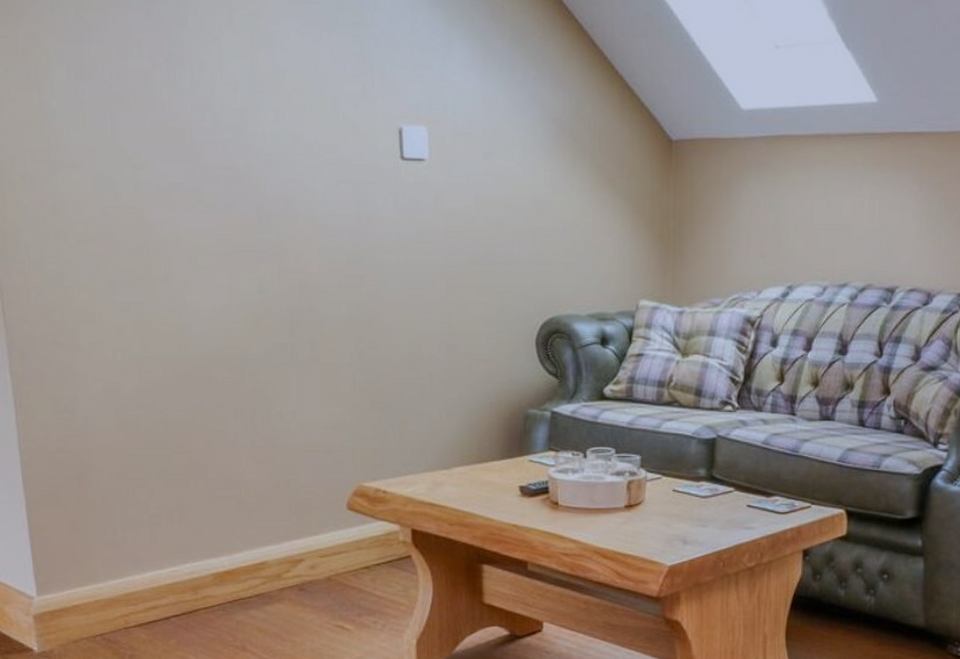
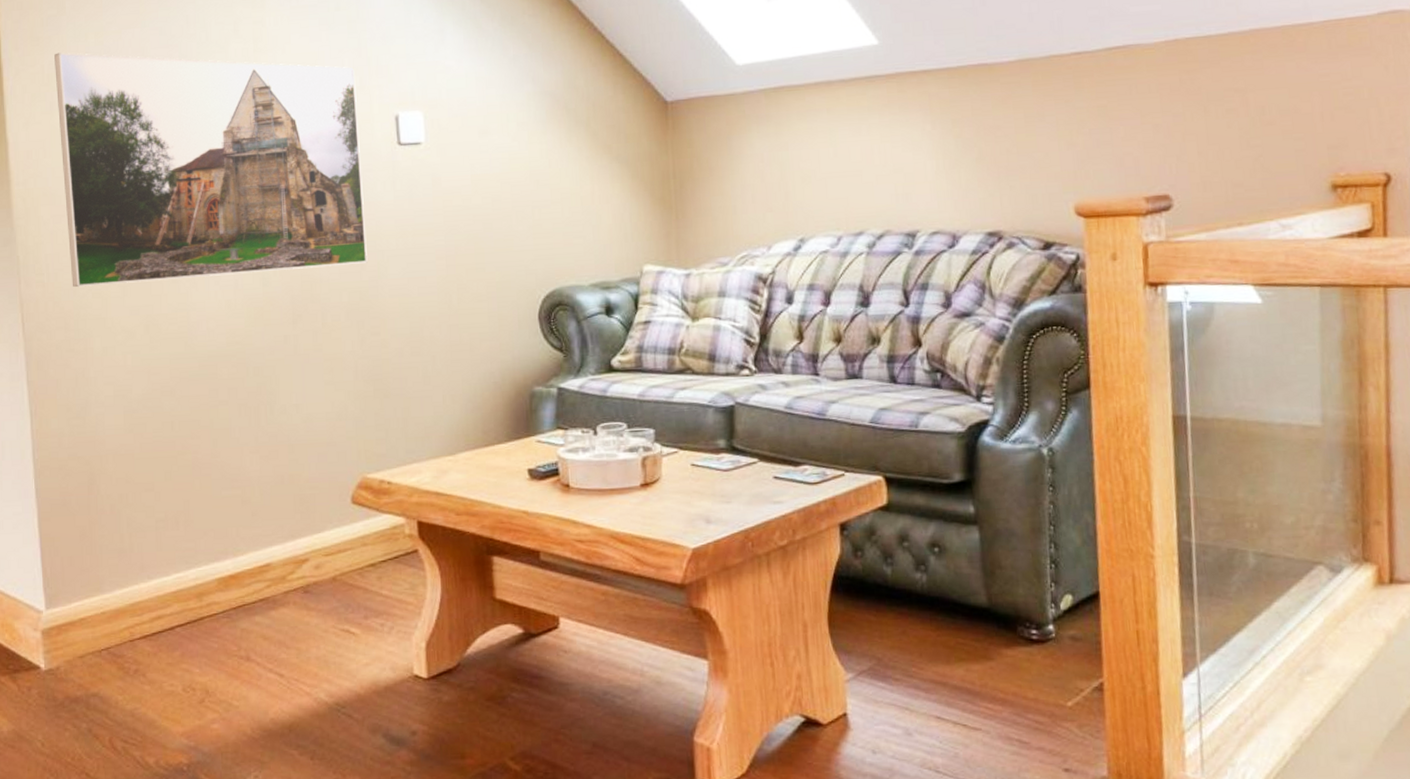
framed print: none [29,25,367,279] -> present [54,52,367,288]

